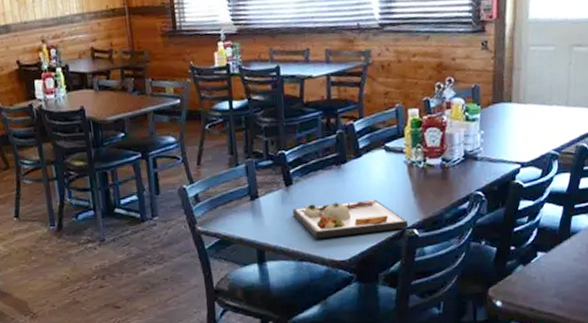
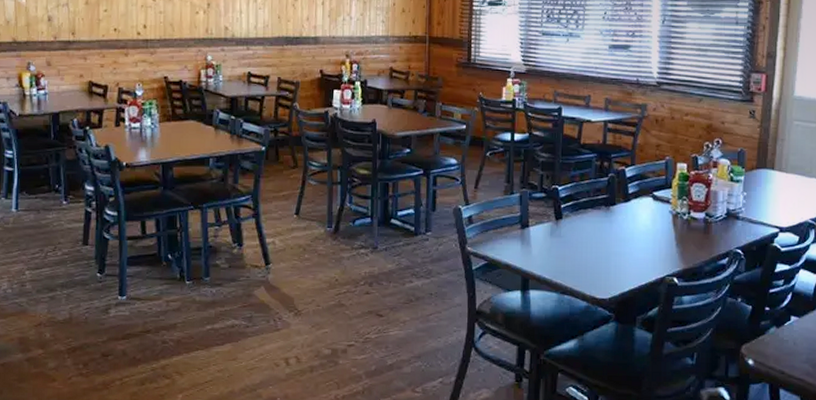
dinner plate: present [292,199,409,239] -> none [560,240,669,277]

